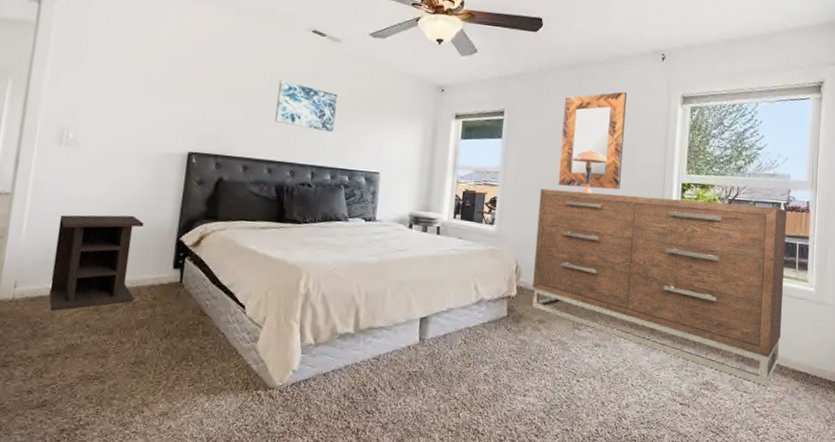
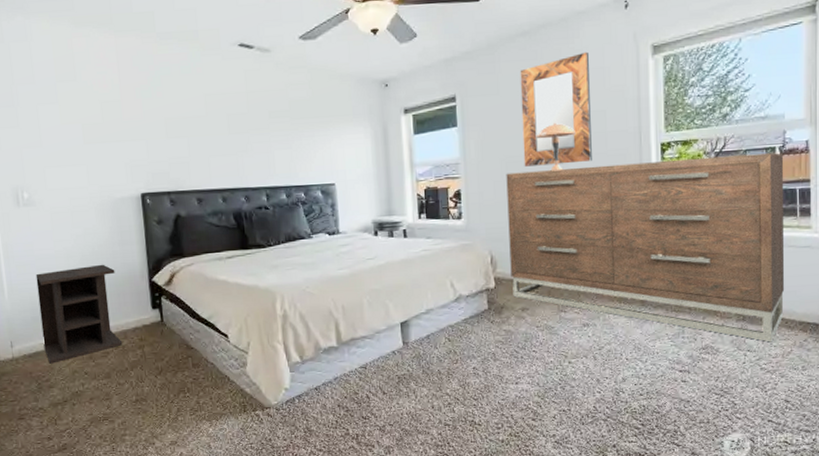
wall art: present [275,80,338,133] -> none [215,103,281,150]

